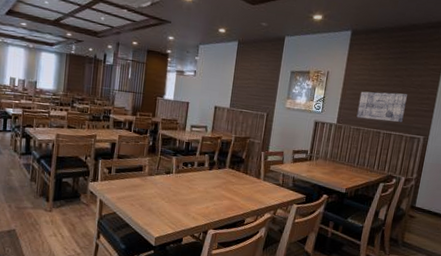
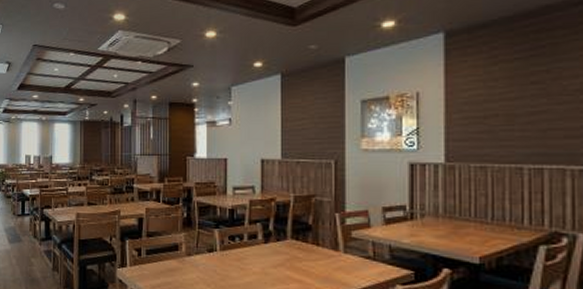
wall art: present [356,91,408,122] -> none [476,106,561,151]

